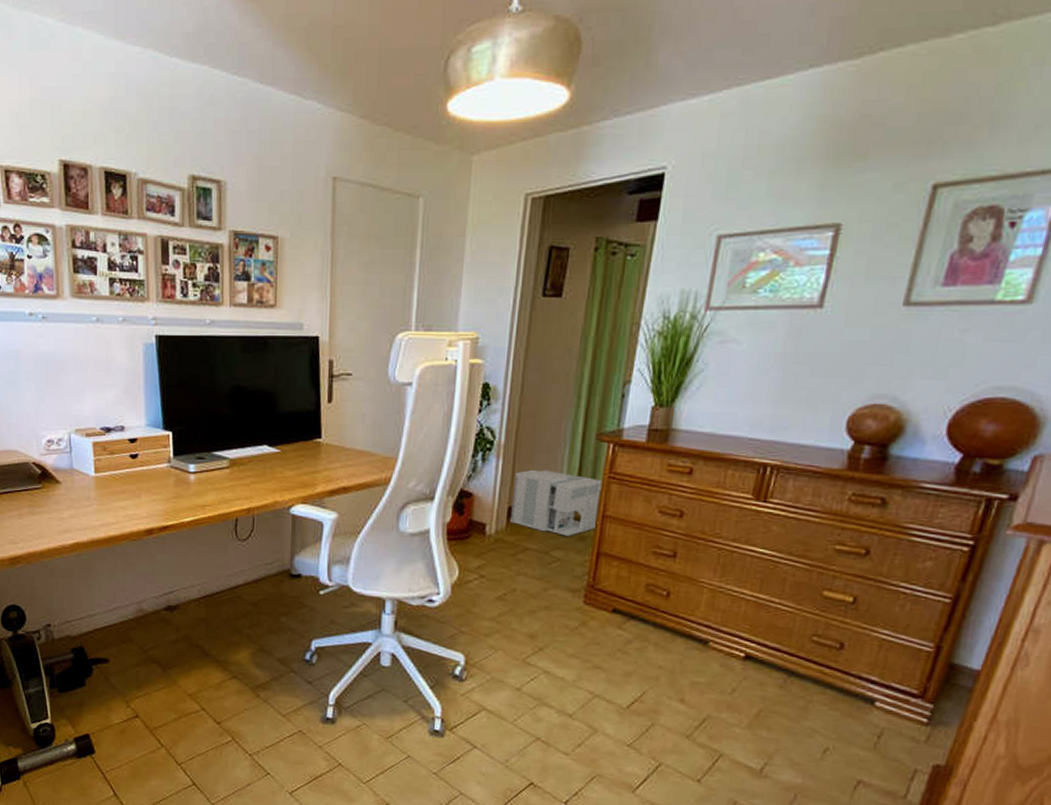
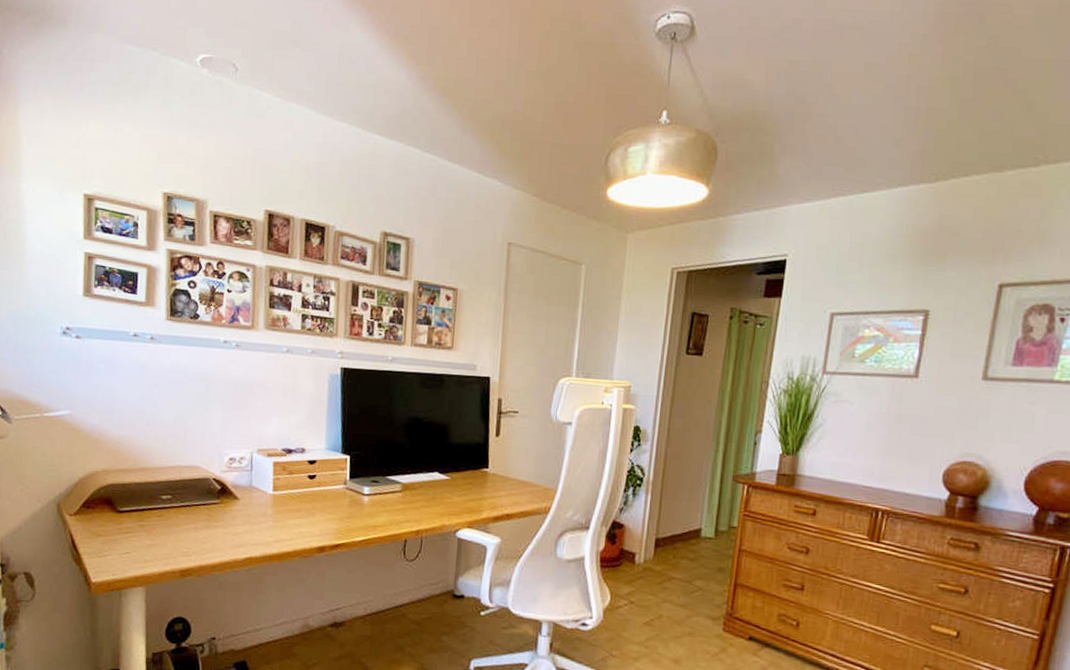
architectural model: present [510,469,603,536] -> none [657,505,739,568]

